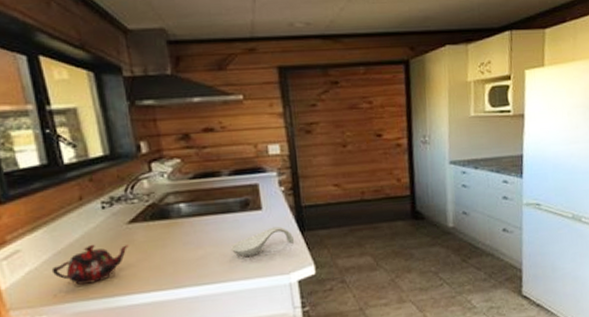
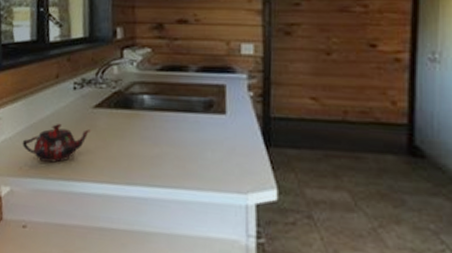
spoon rest: present [231,226,295,257] -> none [188,136,258,165]

